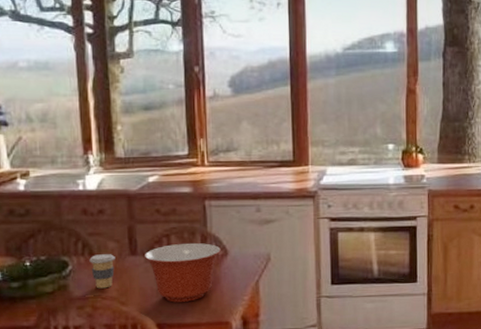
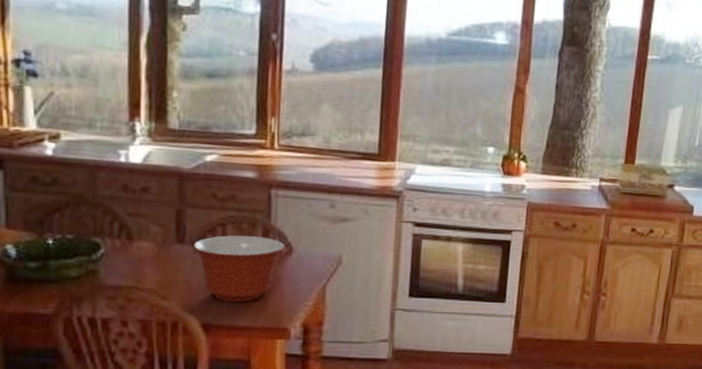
coffee cup: present [89,254,115,289] -> none [126,238,158,279]

